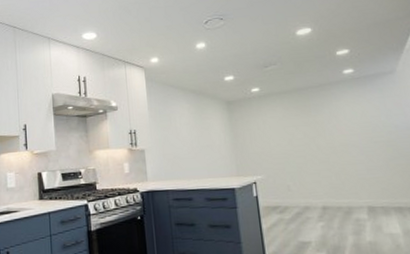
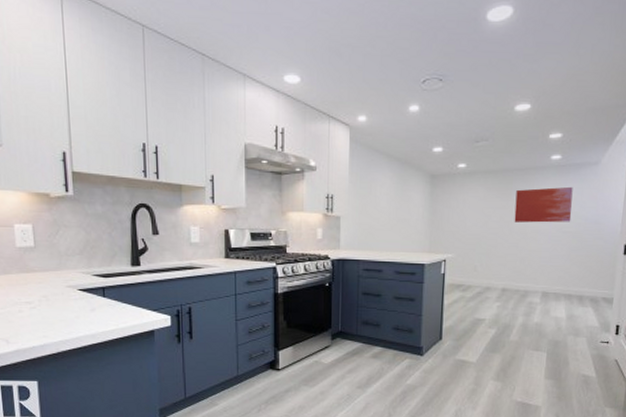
wall art: none [315,97,380,138] -> present [514,186,573,223]

